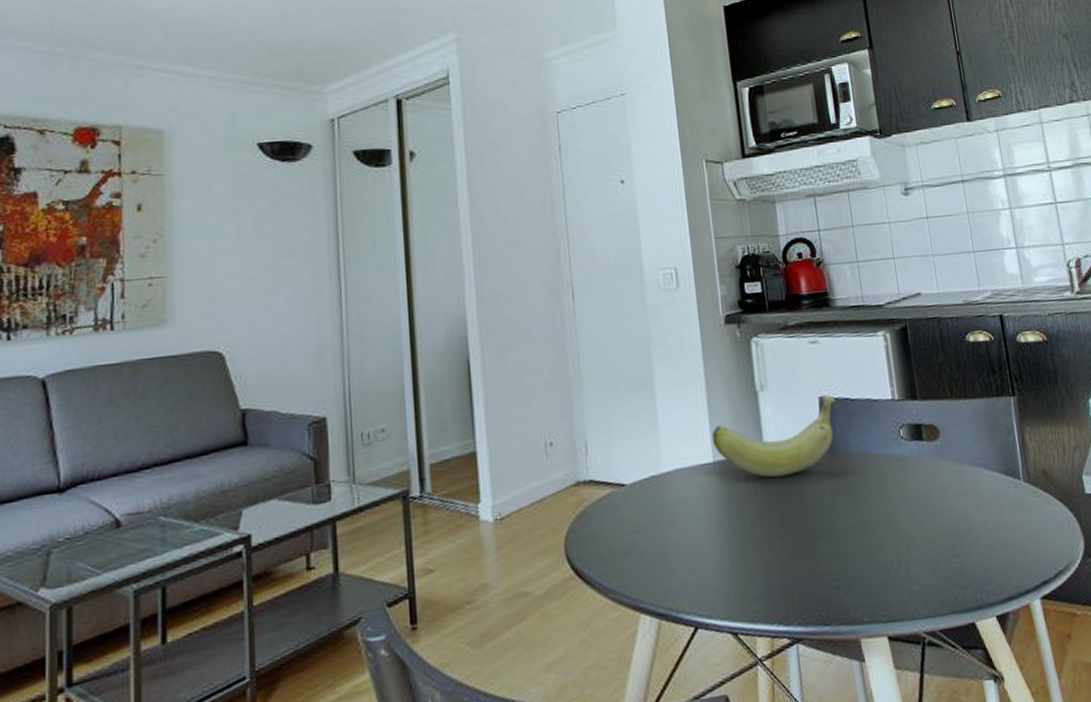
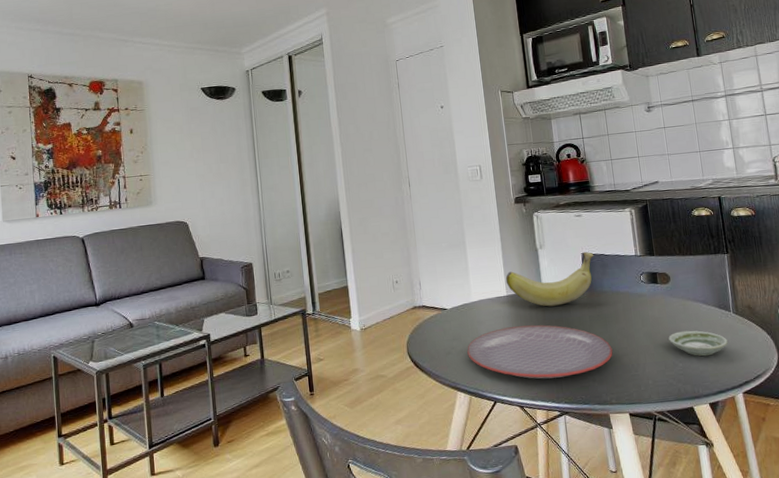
plate: none [655,505,864,590] -> present [467,325,613,379]
saucer: none [939,508,1019,547] -> present [668,330,728,357]

